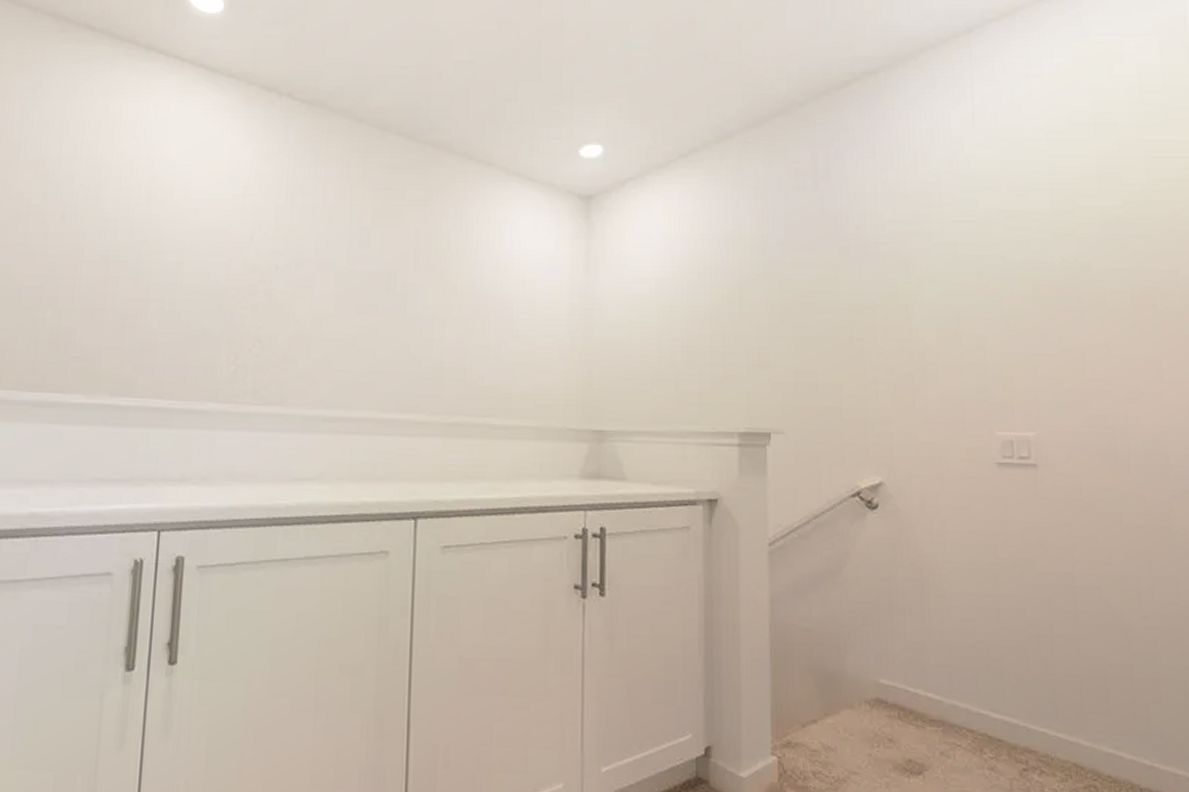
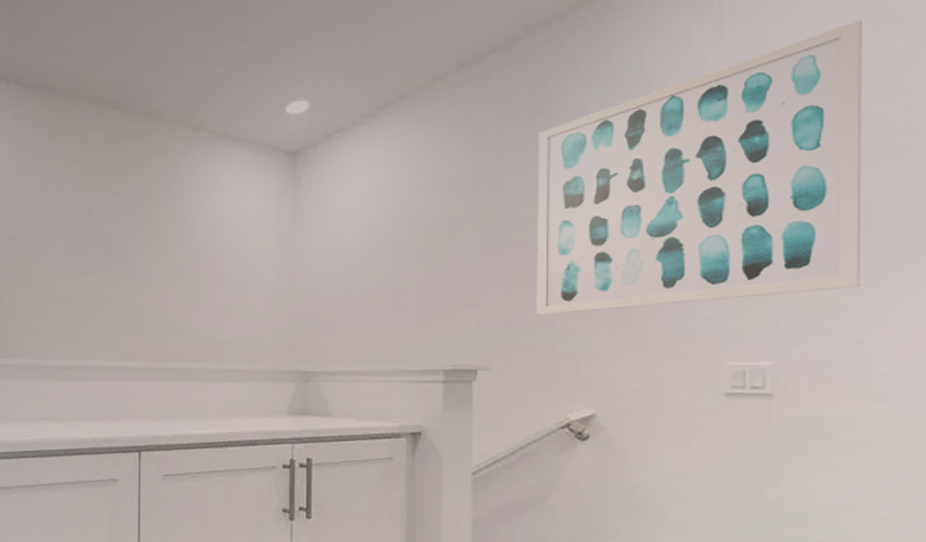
wall art: none [822,120,1101,379] -> present [536,19,862,315]

